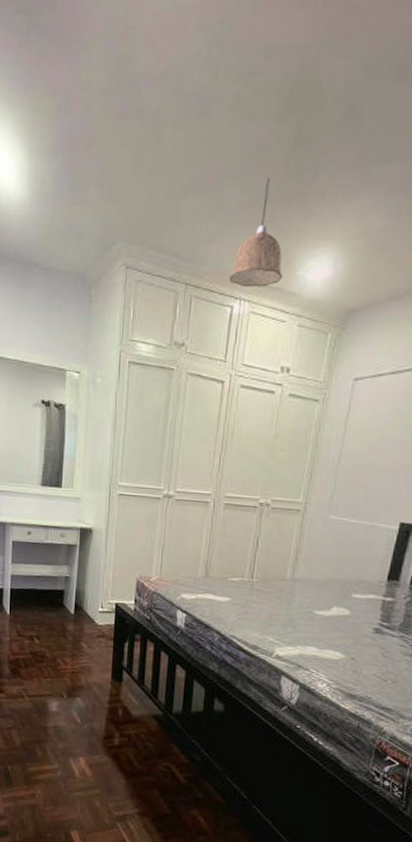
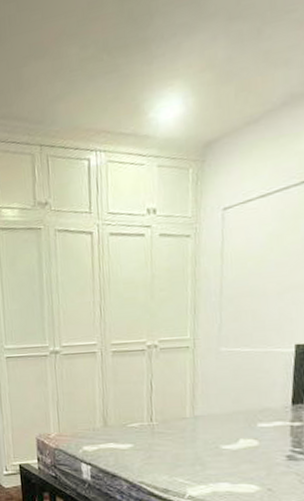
pendant lamp: present [229,177,283,287] -> none [82,30,135,139]

